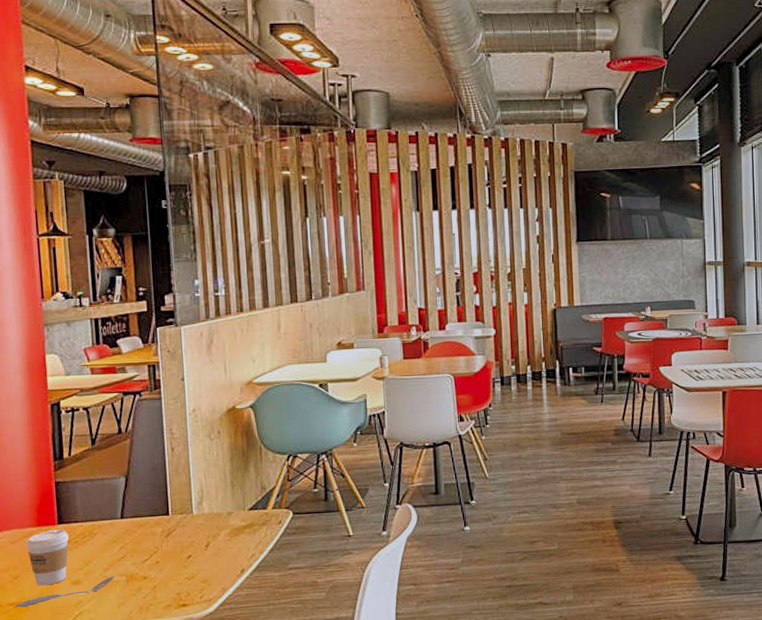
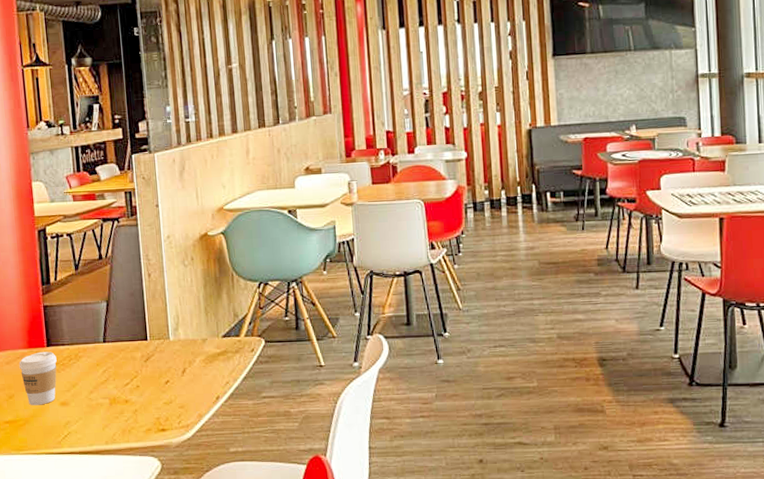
spoon: present [14,576,114,608] -> none [10,399,99,426]

